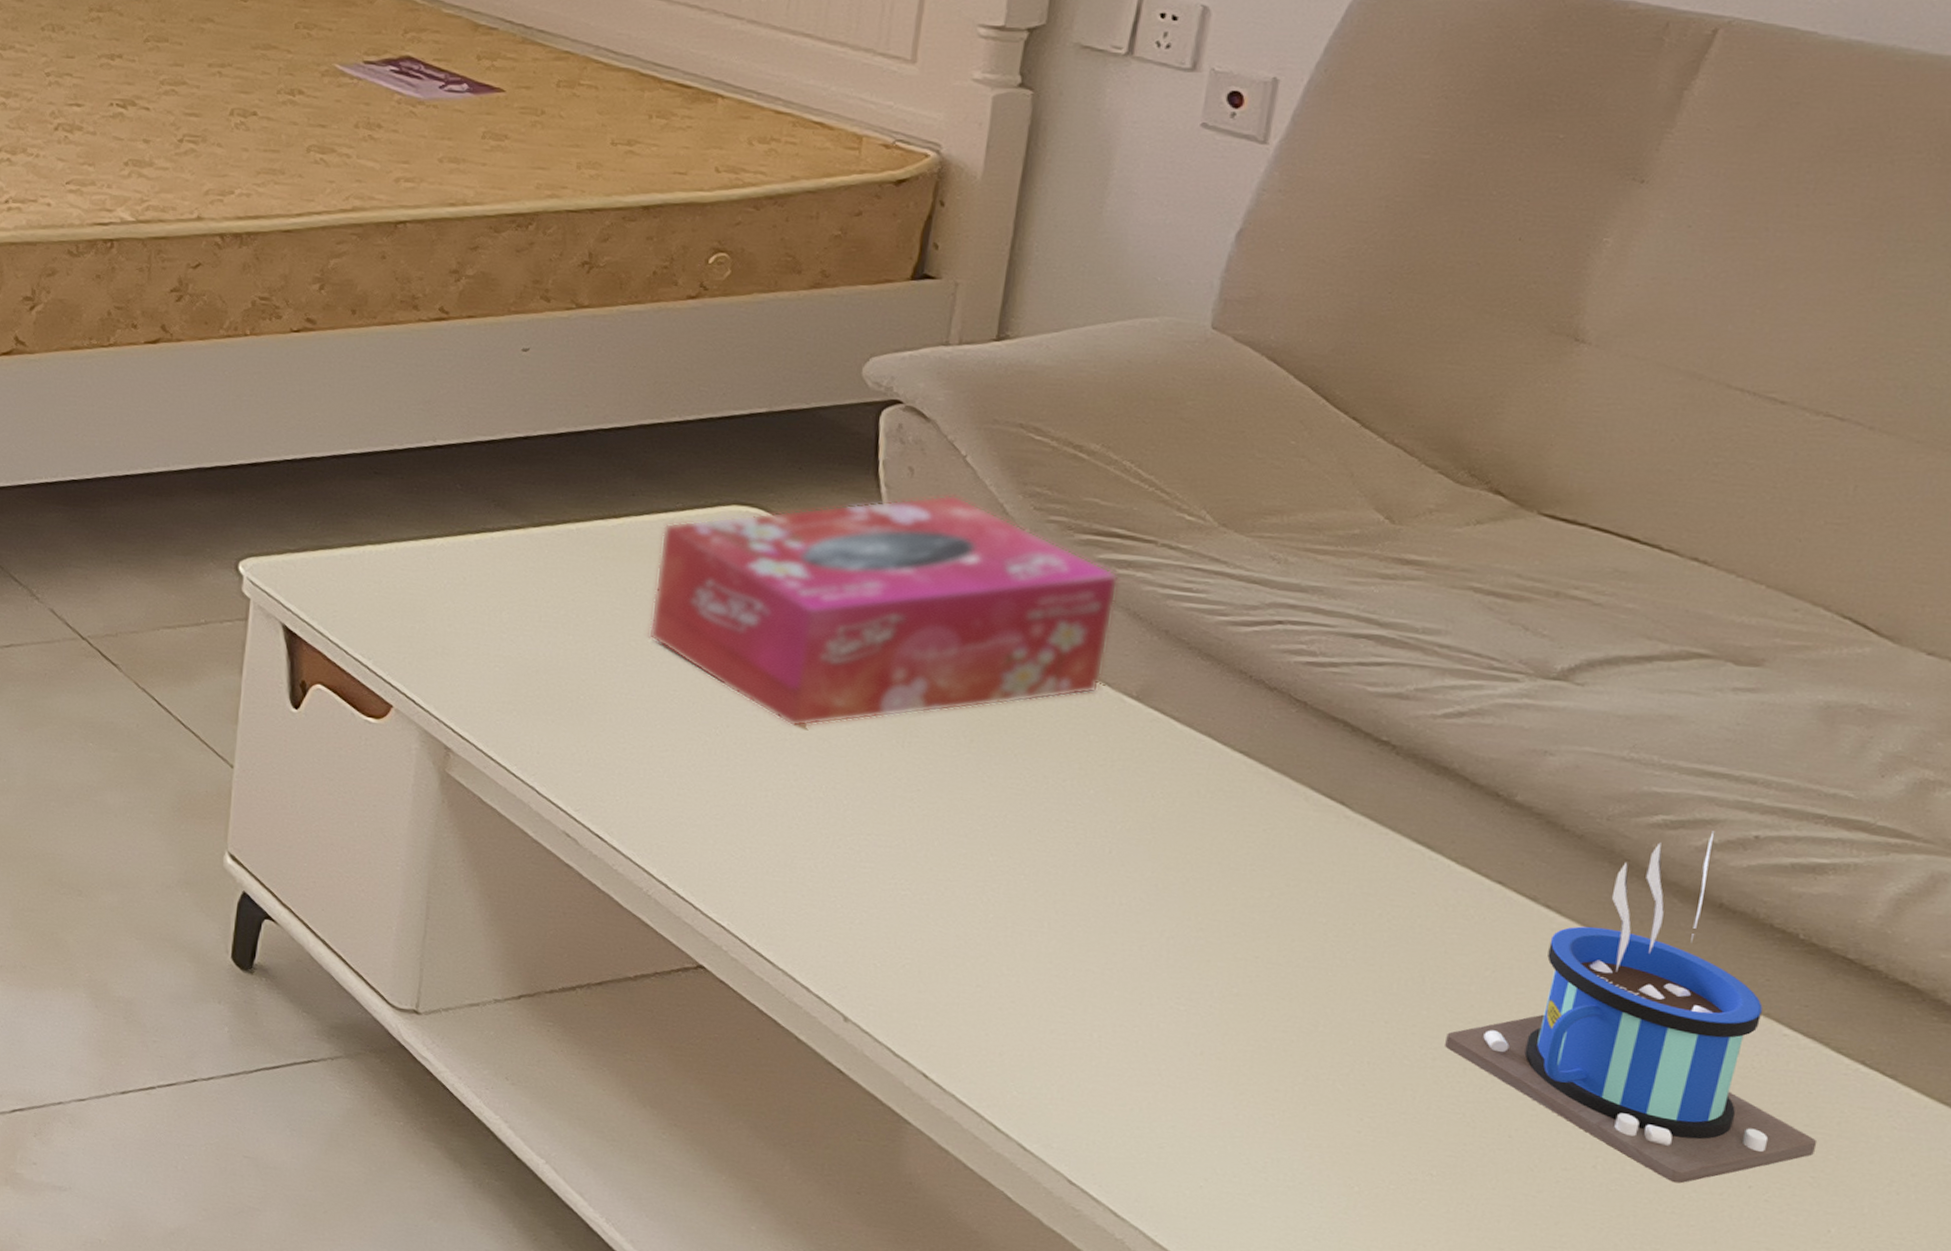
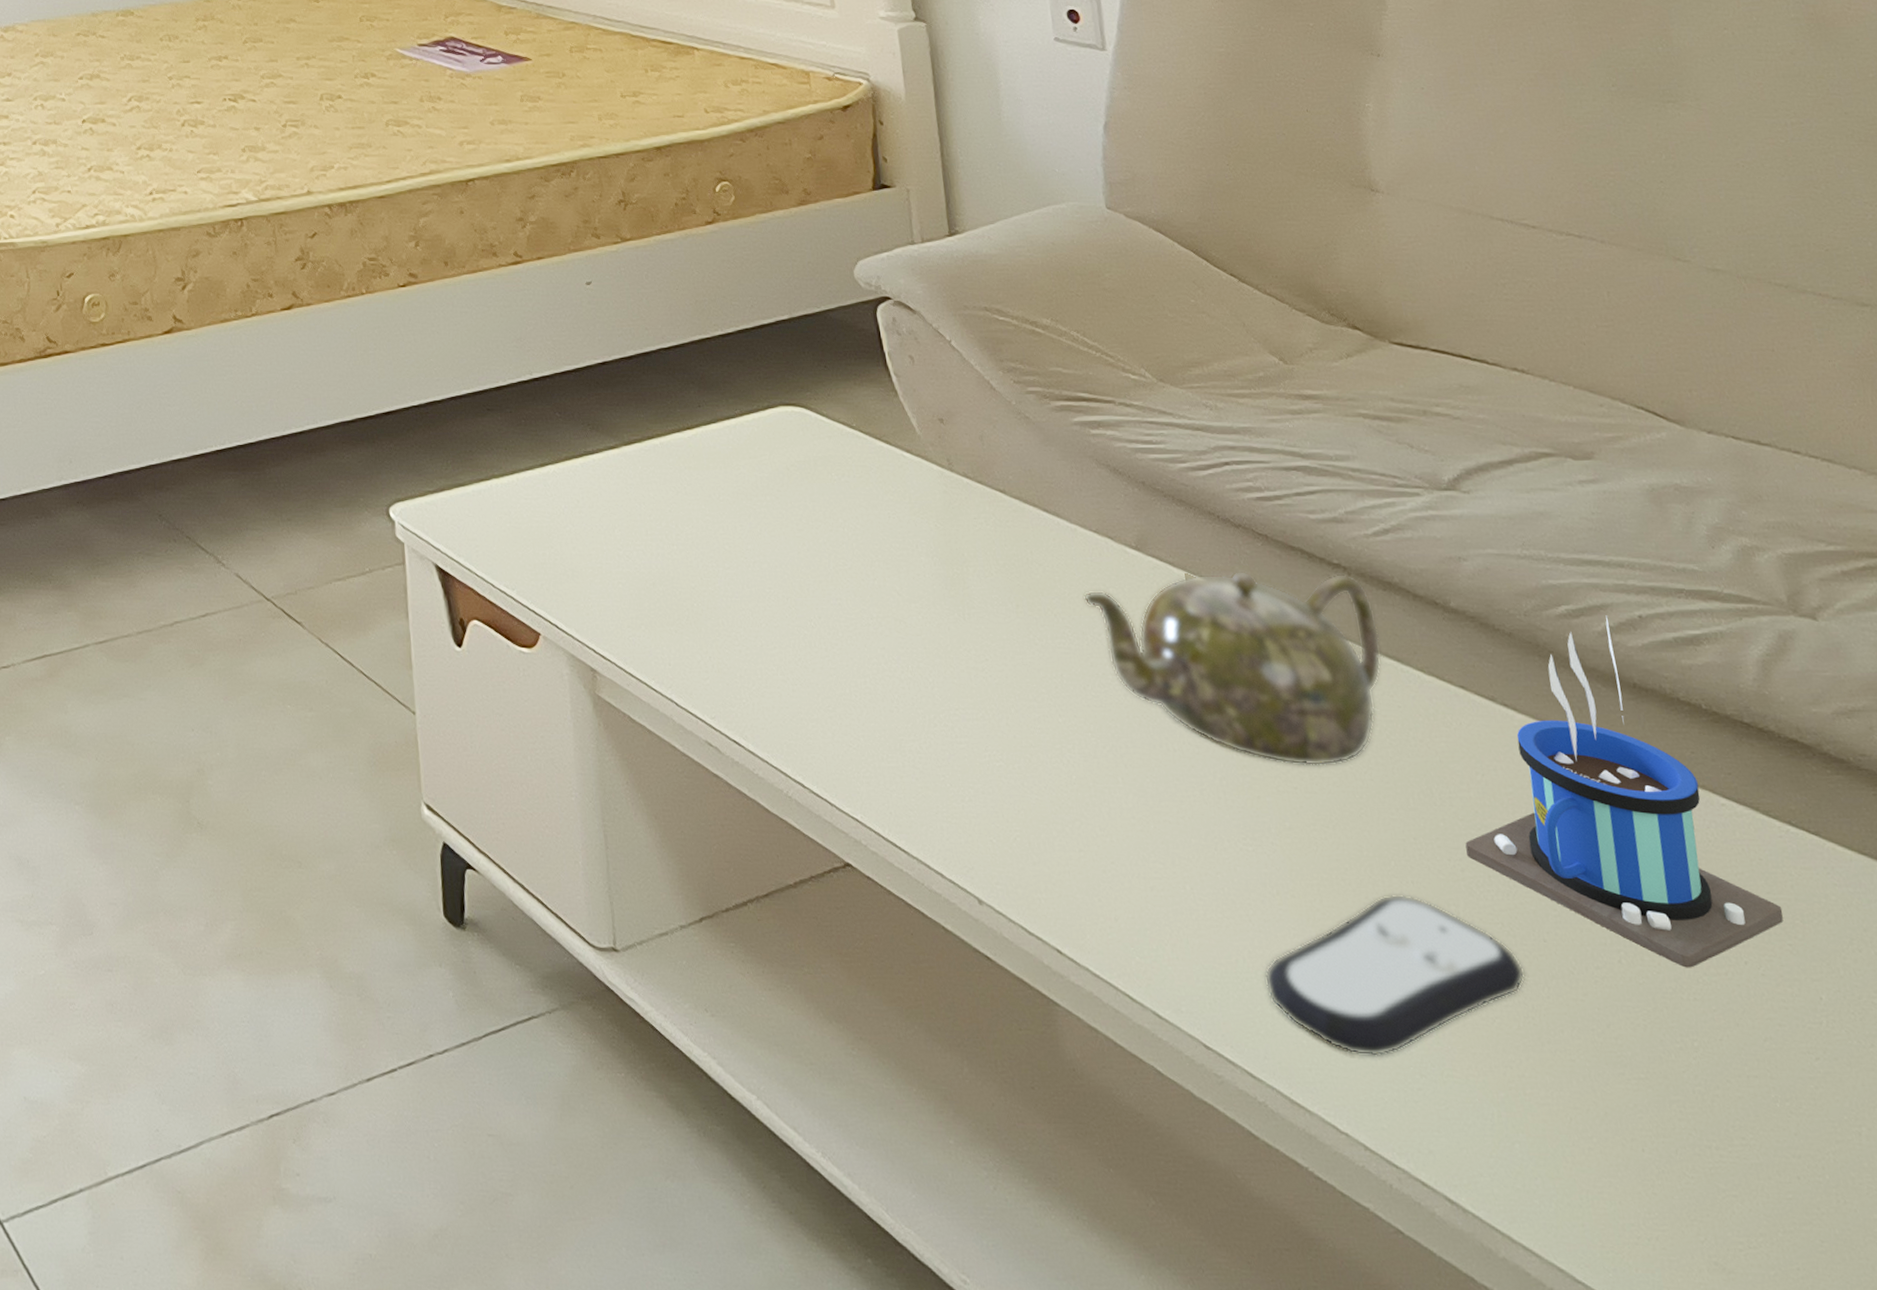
tissue box: present [648,494,1119,727] -> none [729,377,1105,611]
teapot: none [1056,733,1416,941] -> present [1083,570,1382,766]
remote control: none [1158,1070,1475,1217] -> present [1264,894,1526,1056]

